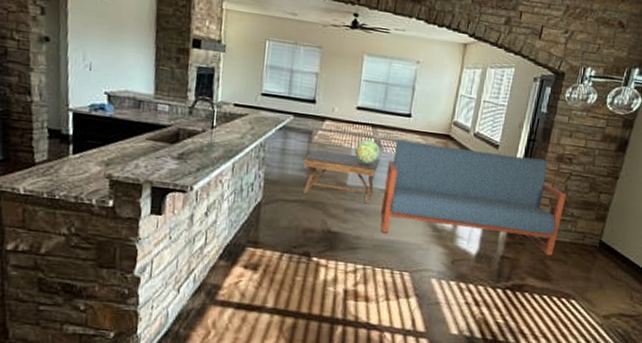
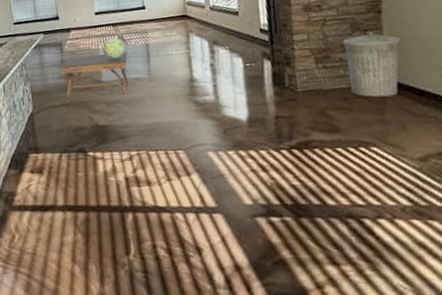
sofa: present [380,139,566,255] -> none [135,13,332,117]
trash can: none [571,194,625,258] -> present [342,32,401,97]

